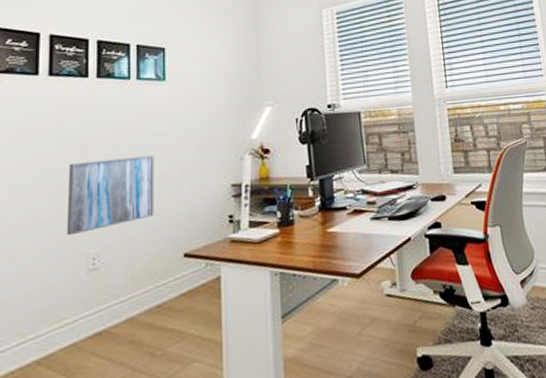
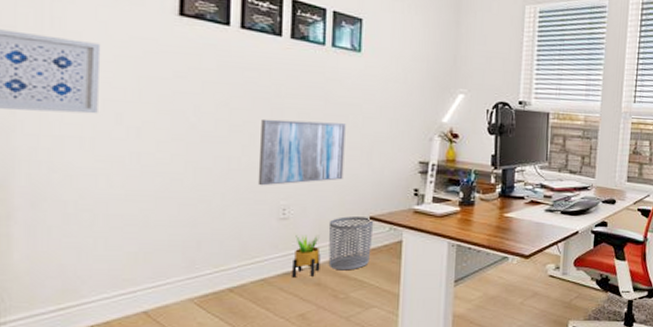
potted plant: none [104,284,134,338] -> present [292,234,321,278]
waste bin: none [141,254,189,322] -> present [328,216,374,271]

